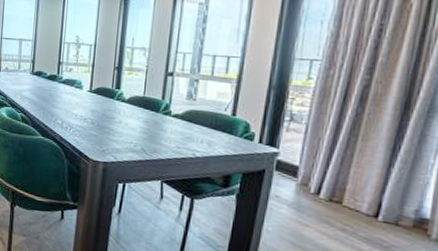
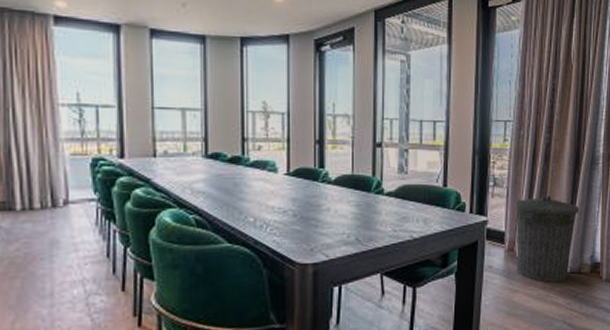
trash can: none [309,137,404,229] -> present [515,196,579,282]

